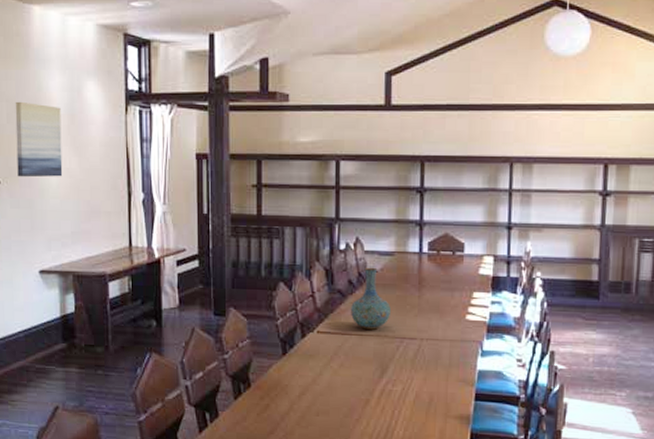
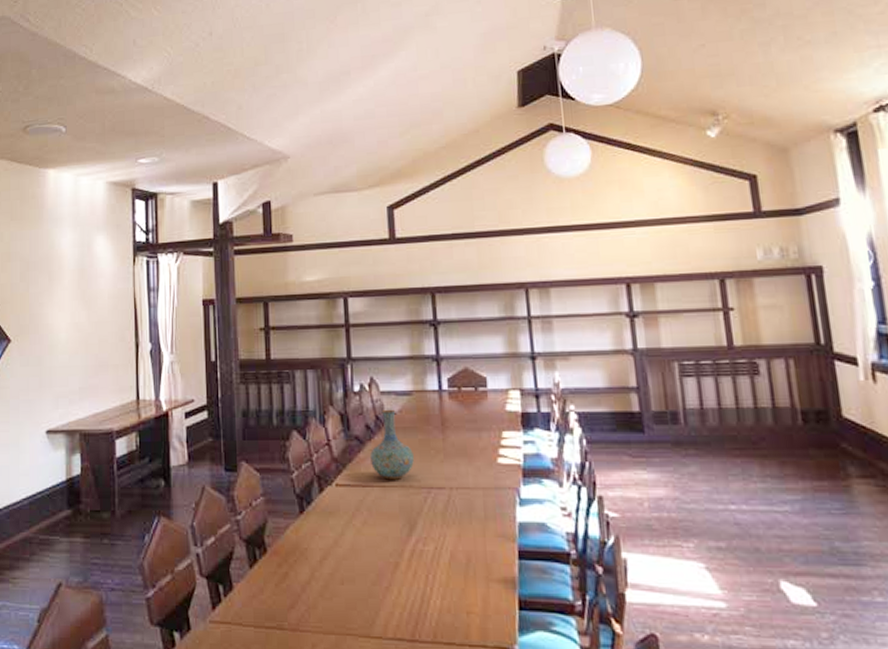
wall art: present [15,101,63,178] -> none [28,259,72,335]

